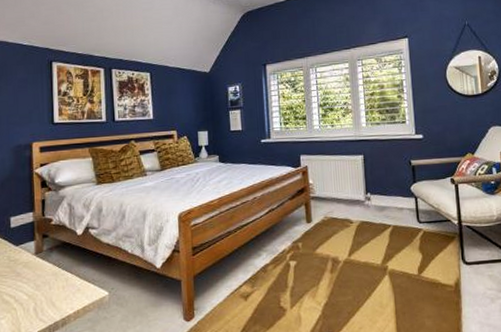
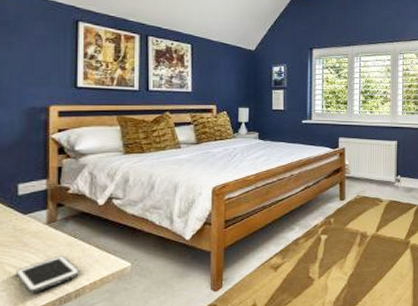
cell phone: none [12,284,65,322] -> present [16,255,81,294]

